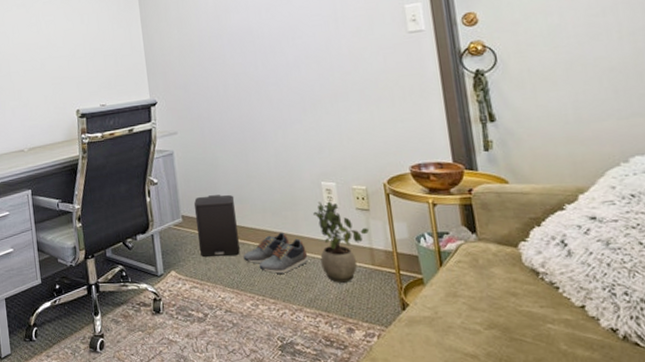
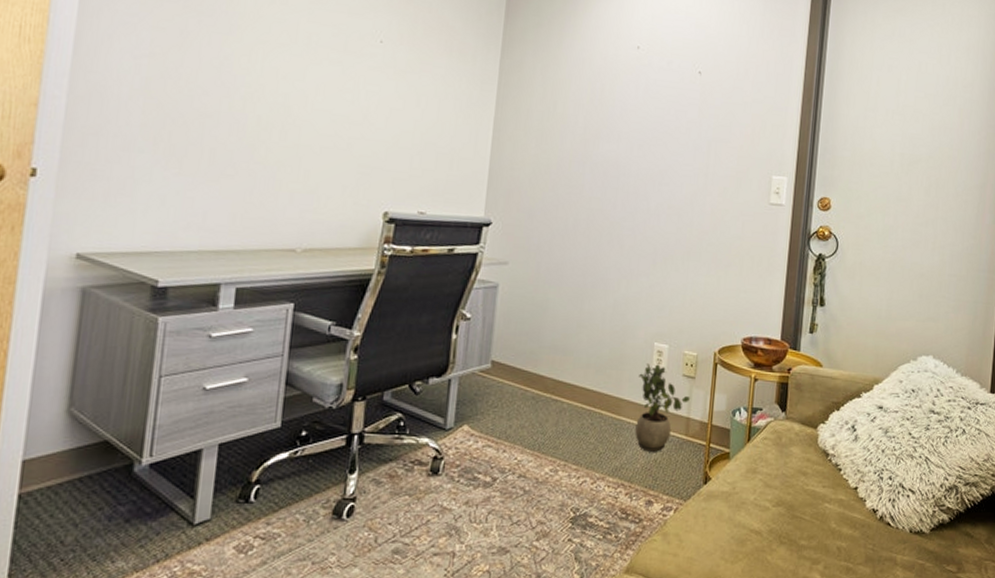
pedal bin: present [193,195,240,257] -> none [503,341,558,413]
shoe: present [243,232,309,274] -> none [553,391,624,437]

